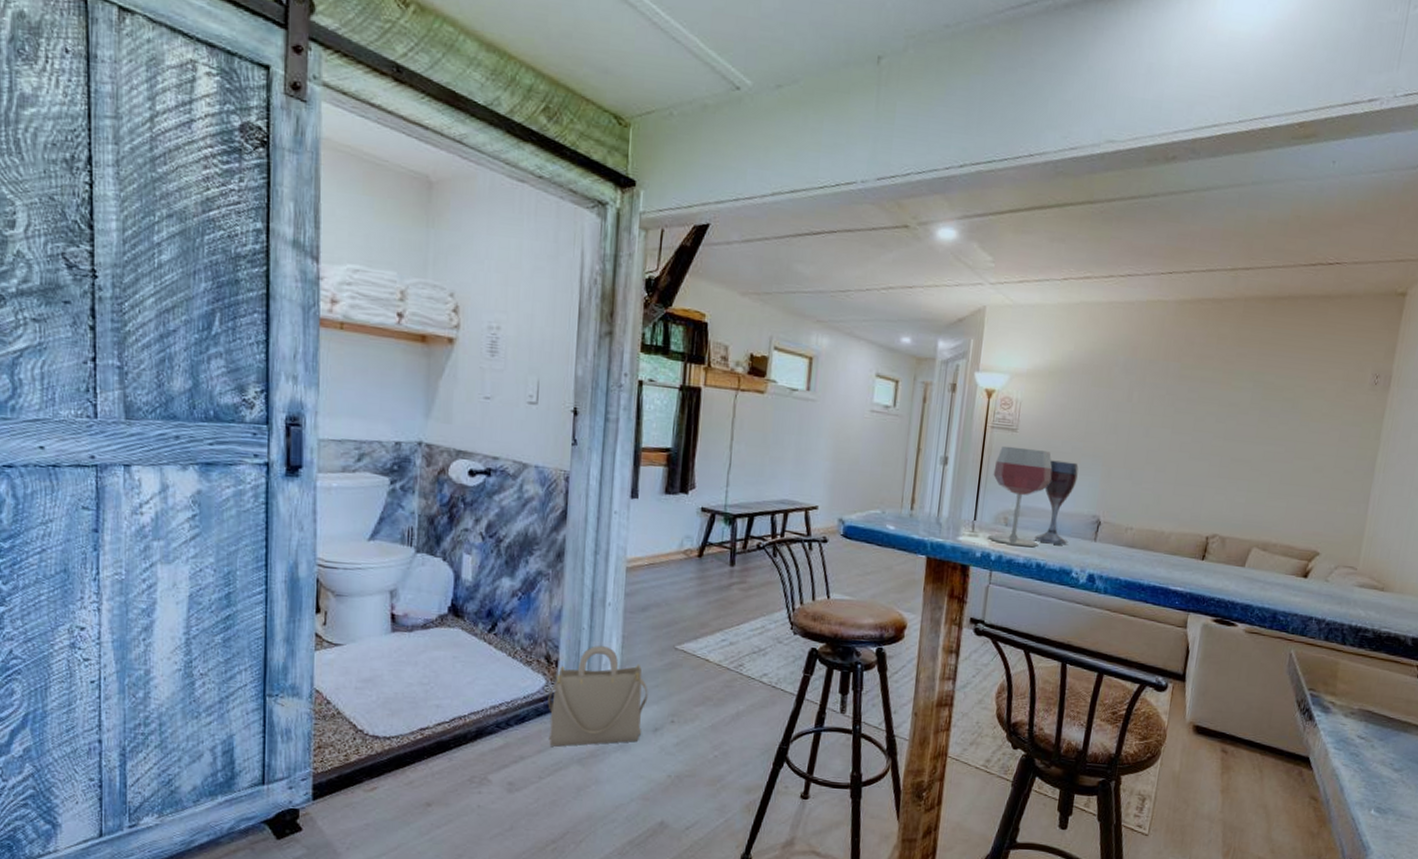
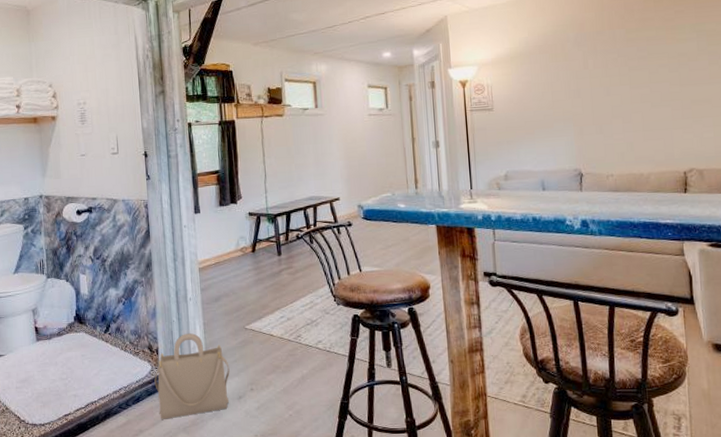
wineglass: present [987,446,1053,548] -> none [479,122,531,206]
cup: present [1034,460,1079,545] -> none [526,127,556,199]

